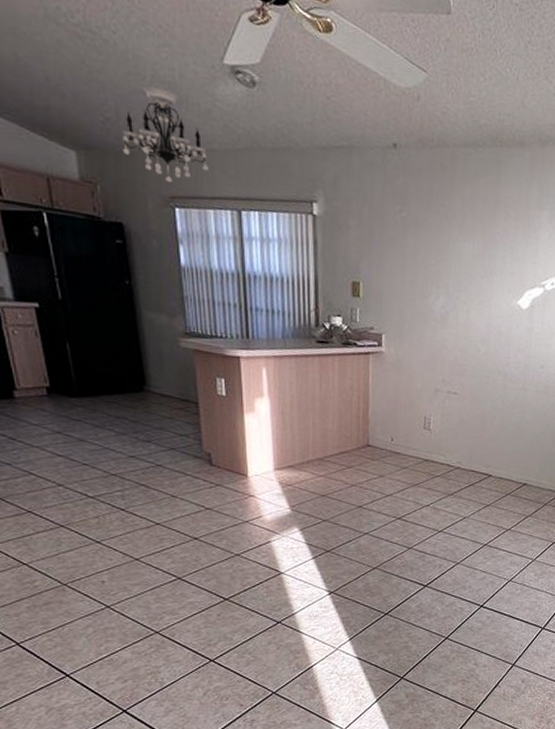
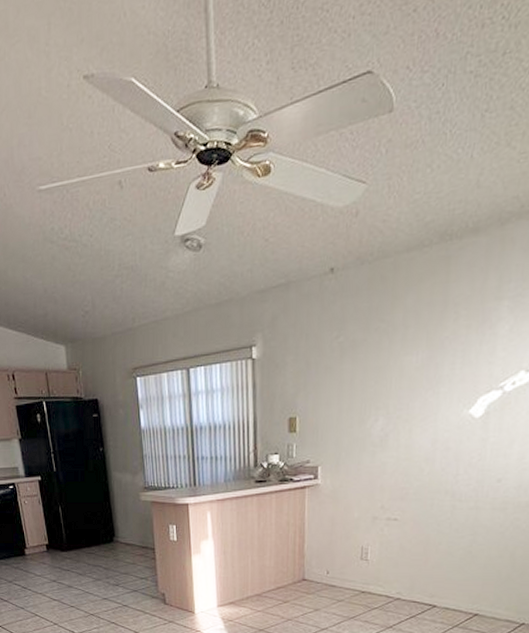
chandelier: present [123,85,208,183] -> none [98,273,163,357]

